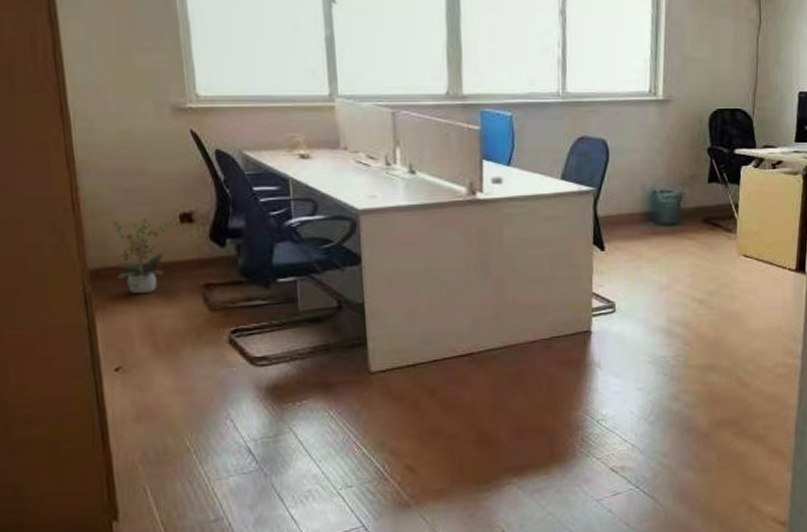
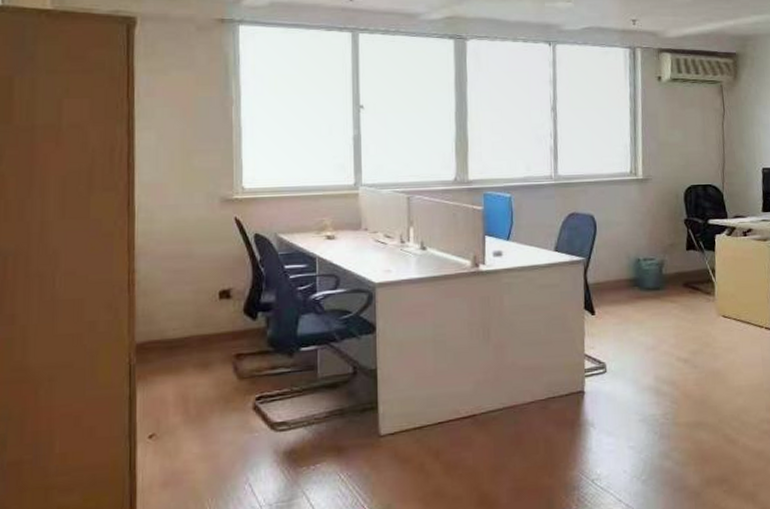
potted plant: present [111,217,174,295] -> none [160,295,213,365]

